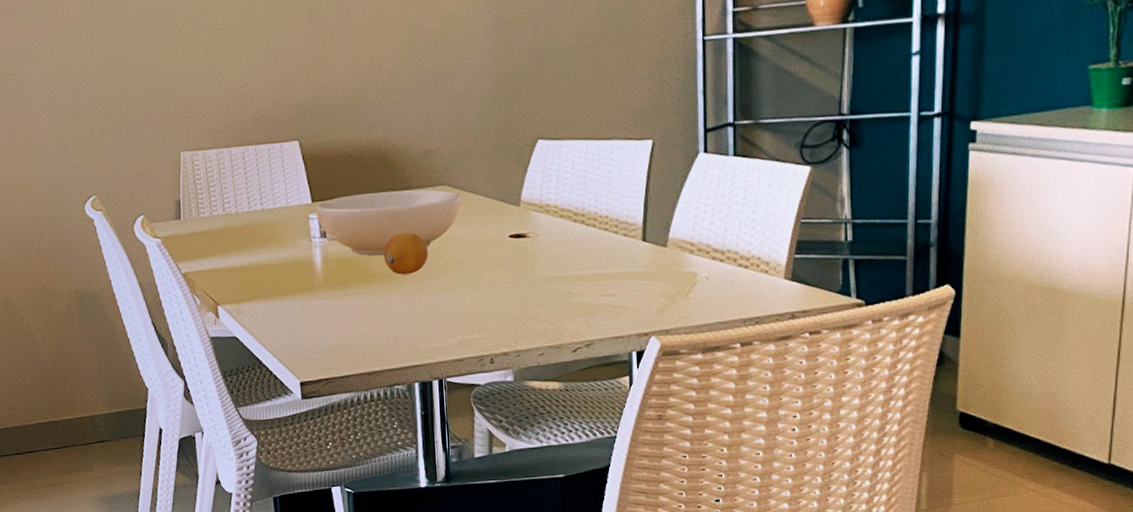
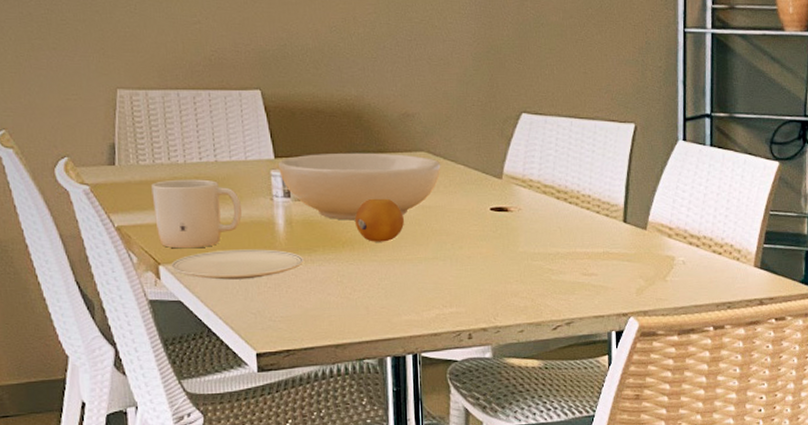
mug: none [210,226,285,290] -> present [151,179,242,249]
plate: none [227,286,340,316] -> present [171,249,305,280]

